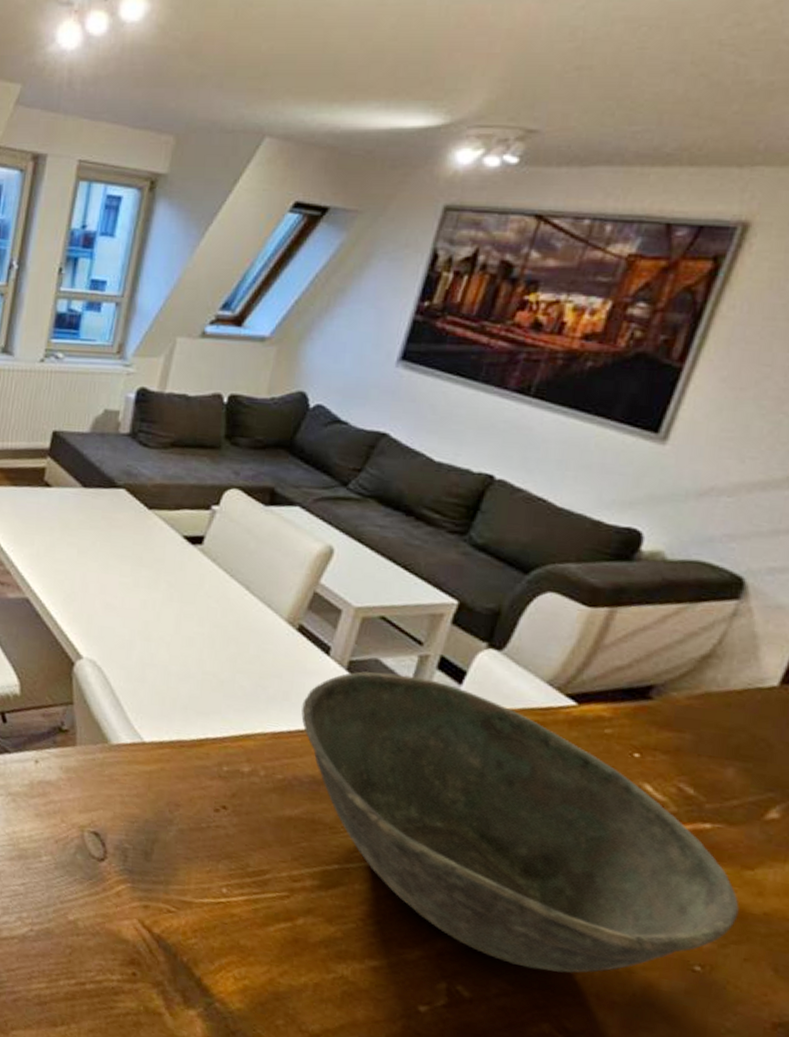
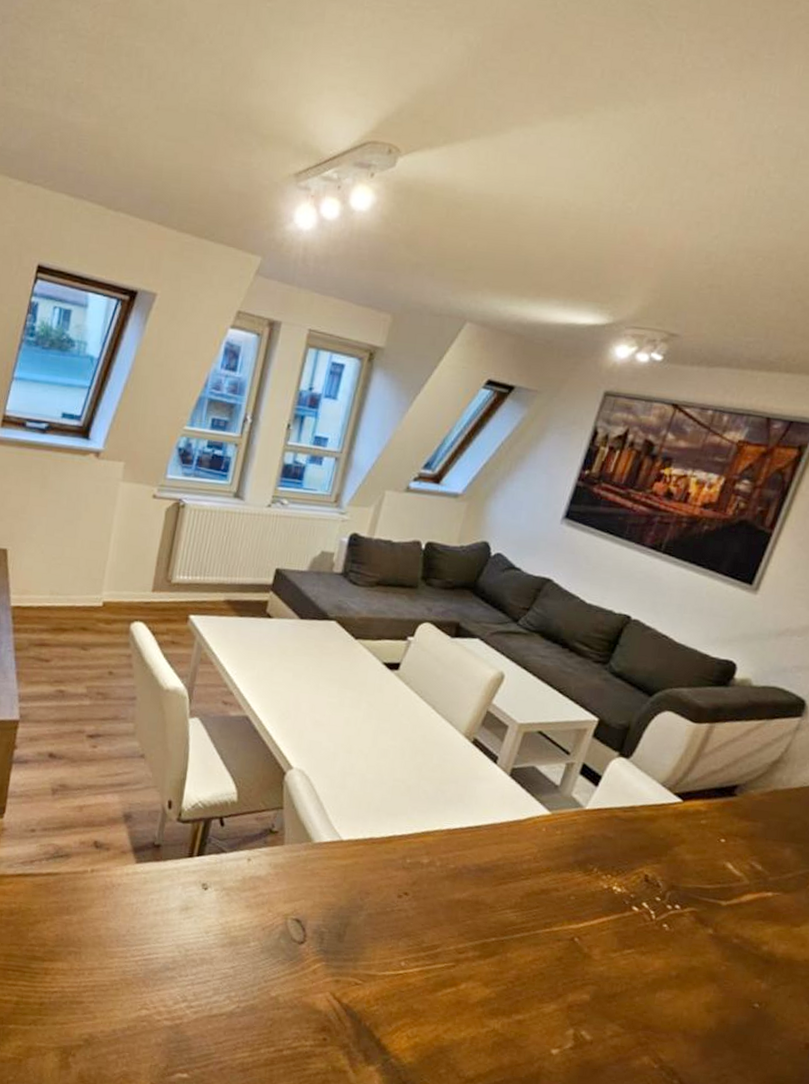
bowl: present [301,671,739,973] -> none [472,777,788,1015]

